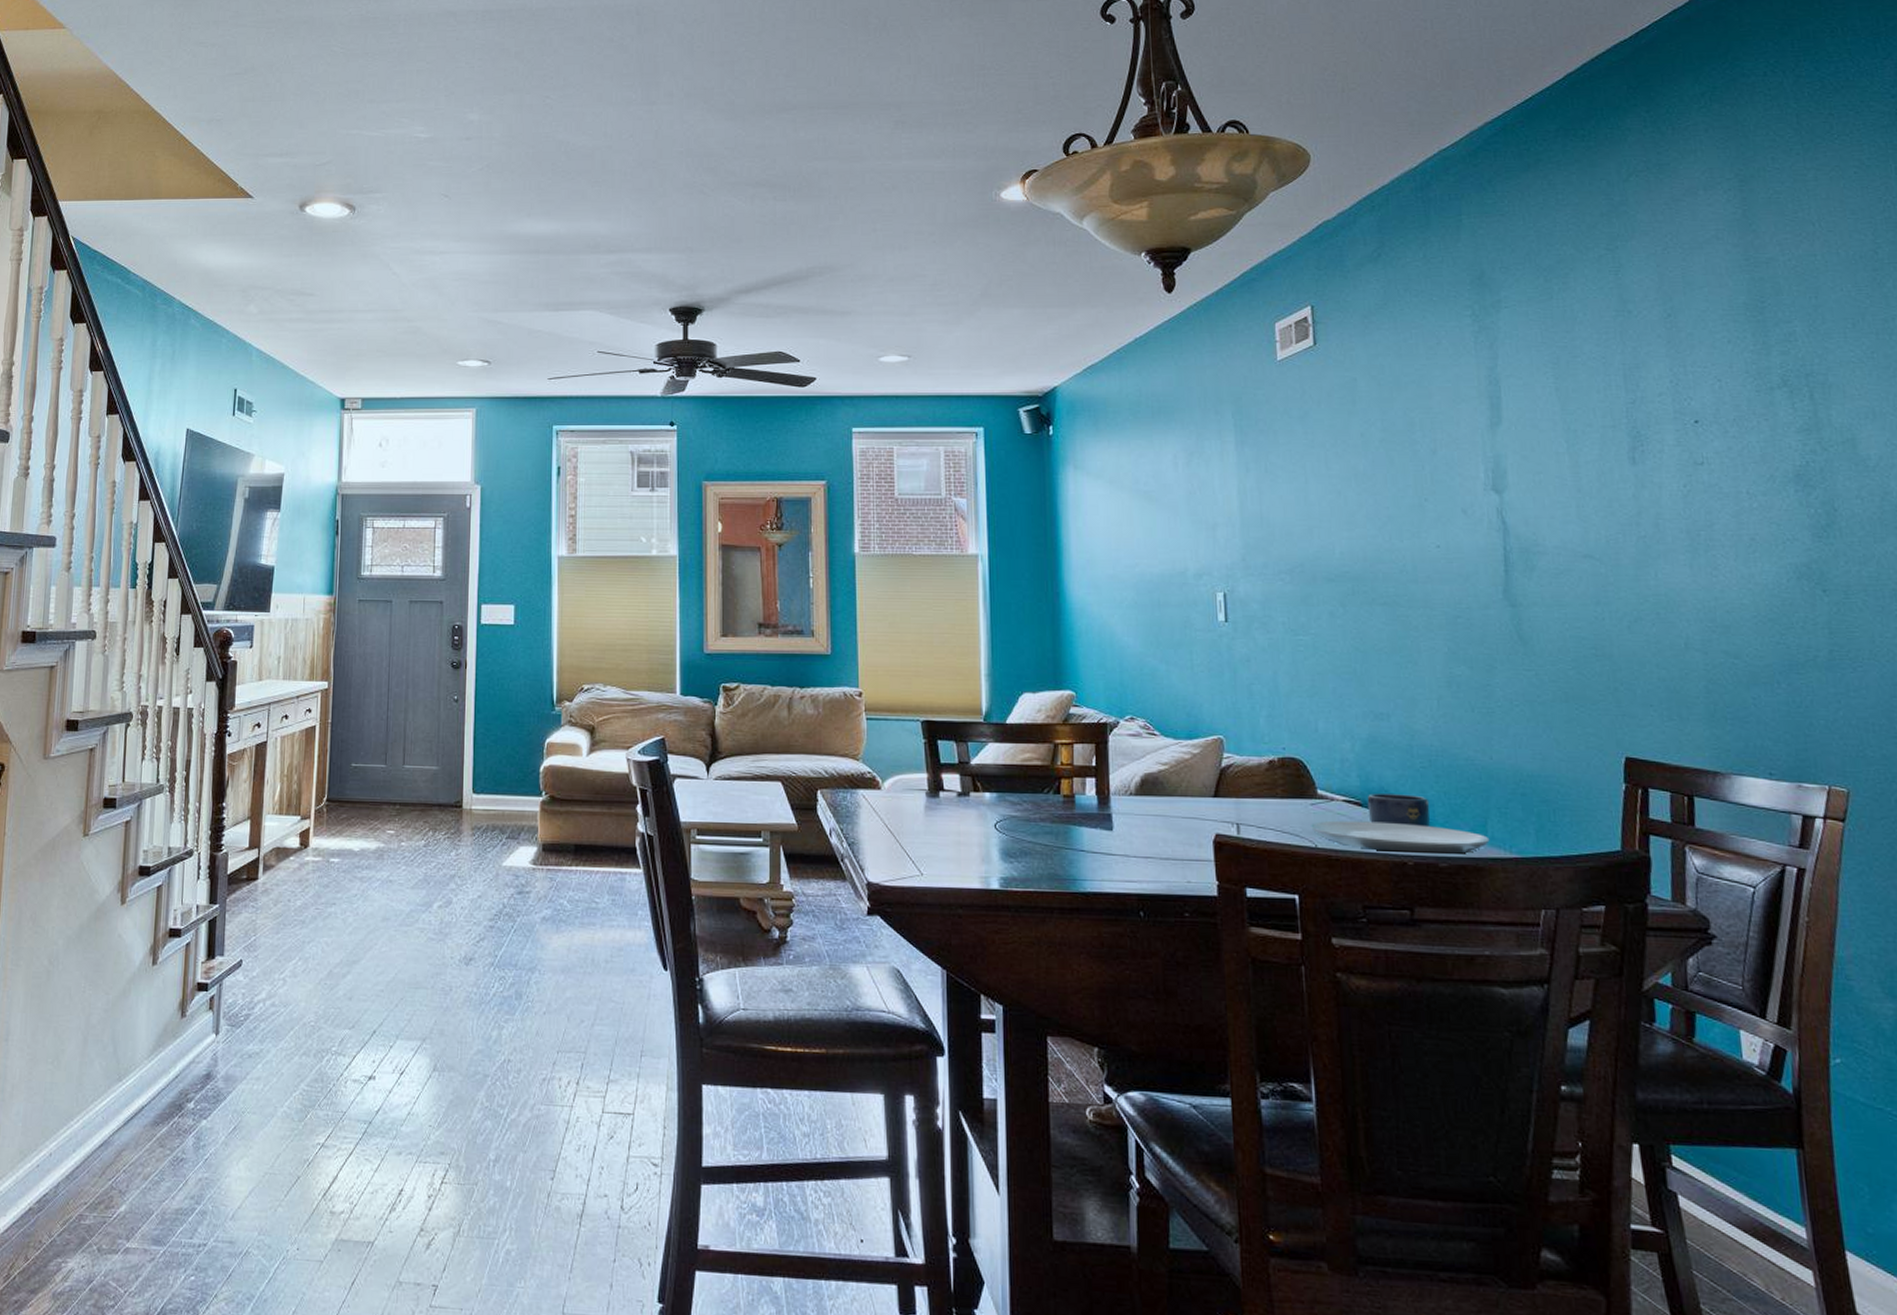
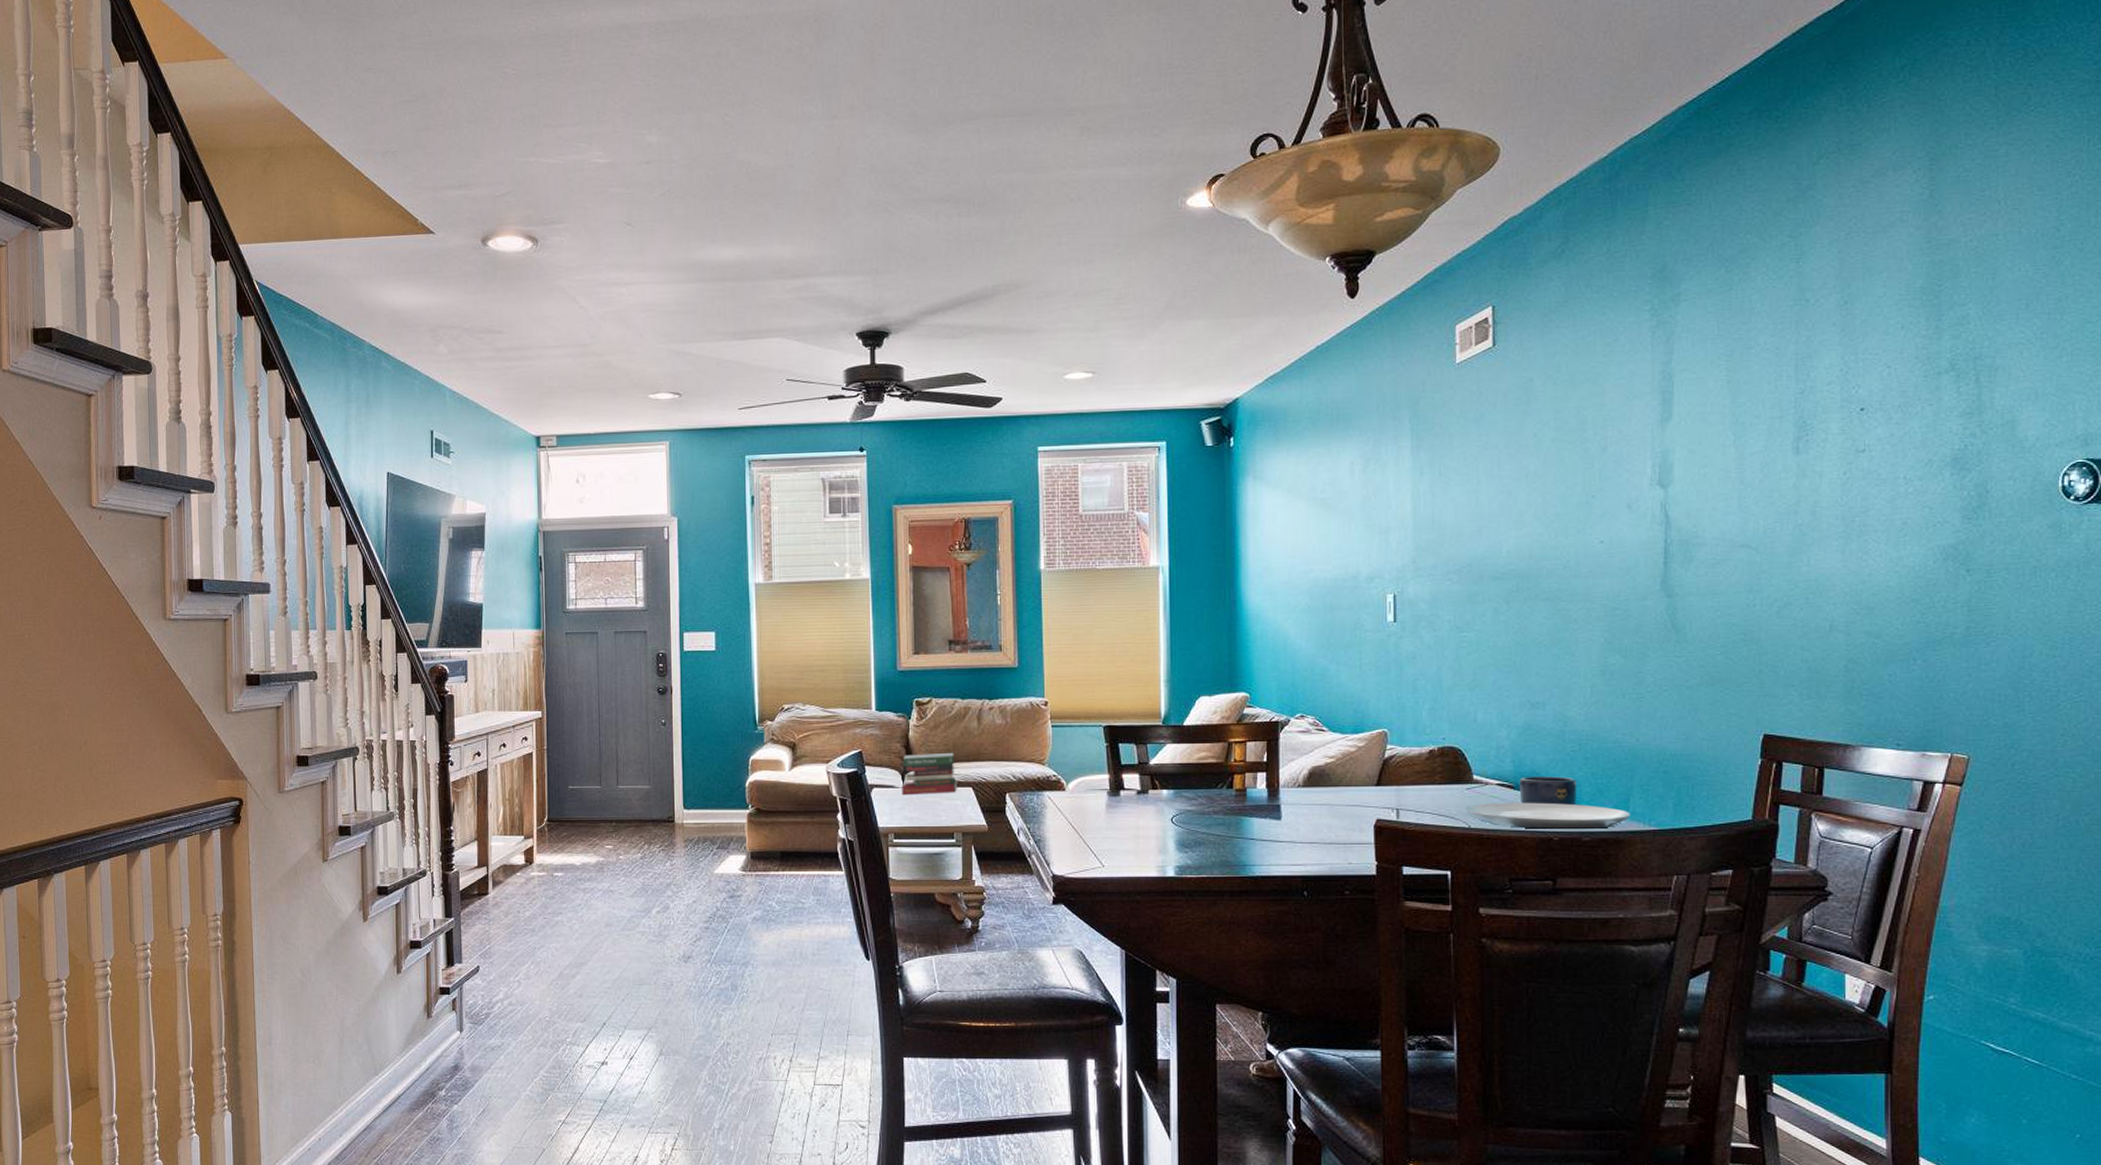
books: none [706,742,765,788] -> present [901,752,957,795]

